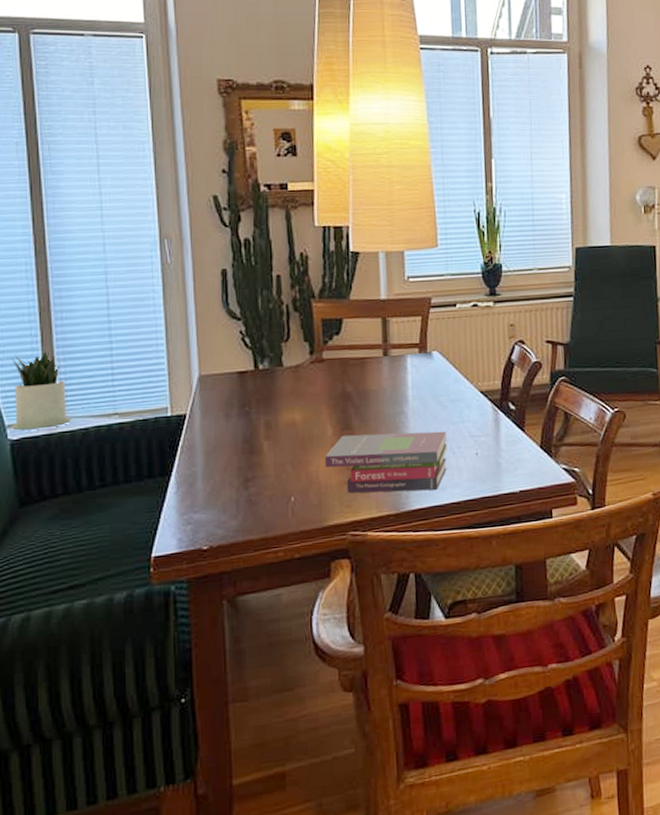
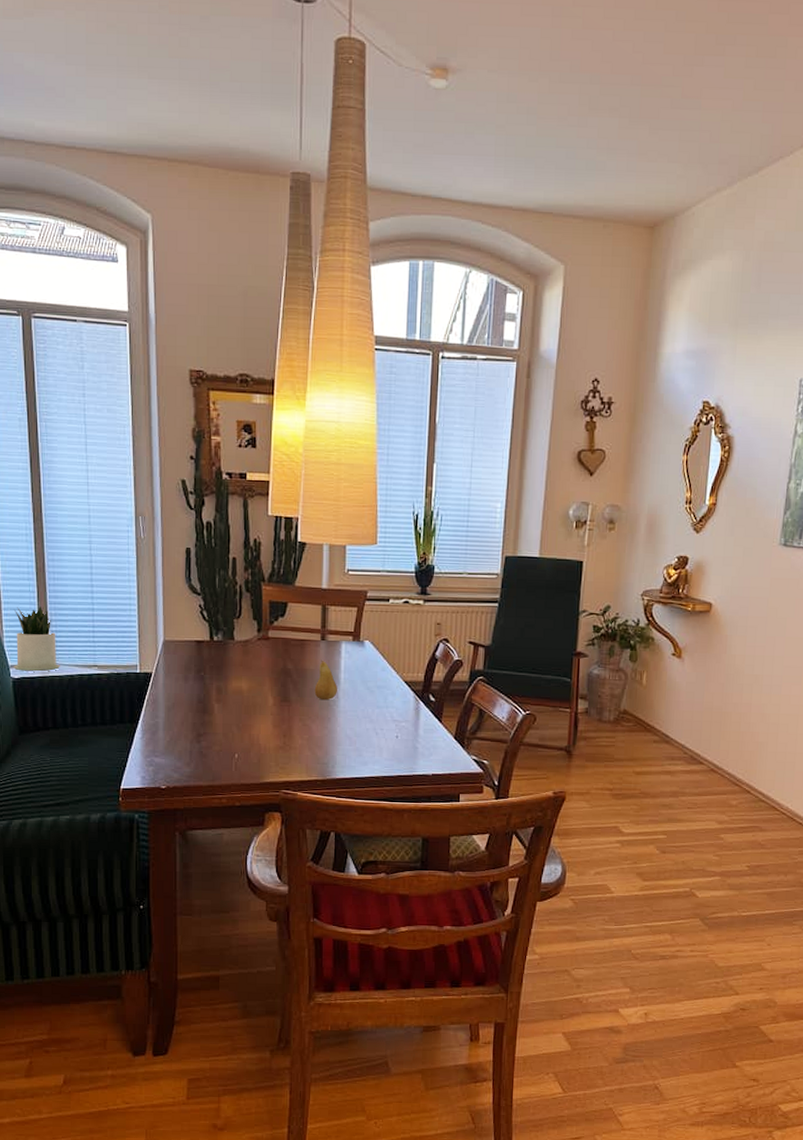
books: present [325,431,447,494] -> none [265,706,371,763]
fruit: none [379,379,406,423] -> present [314,661,337,701]

